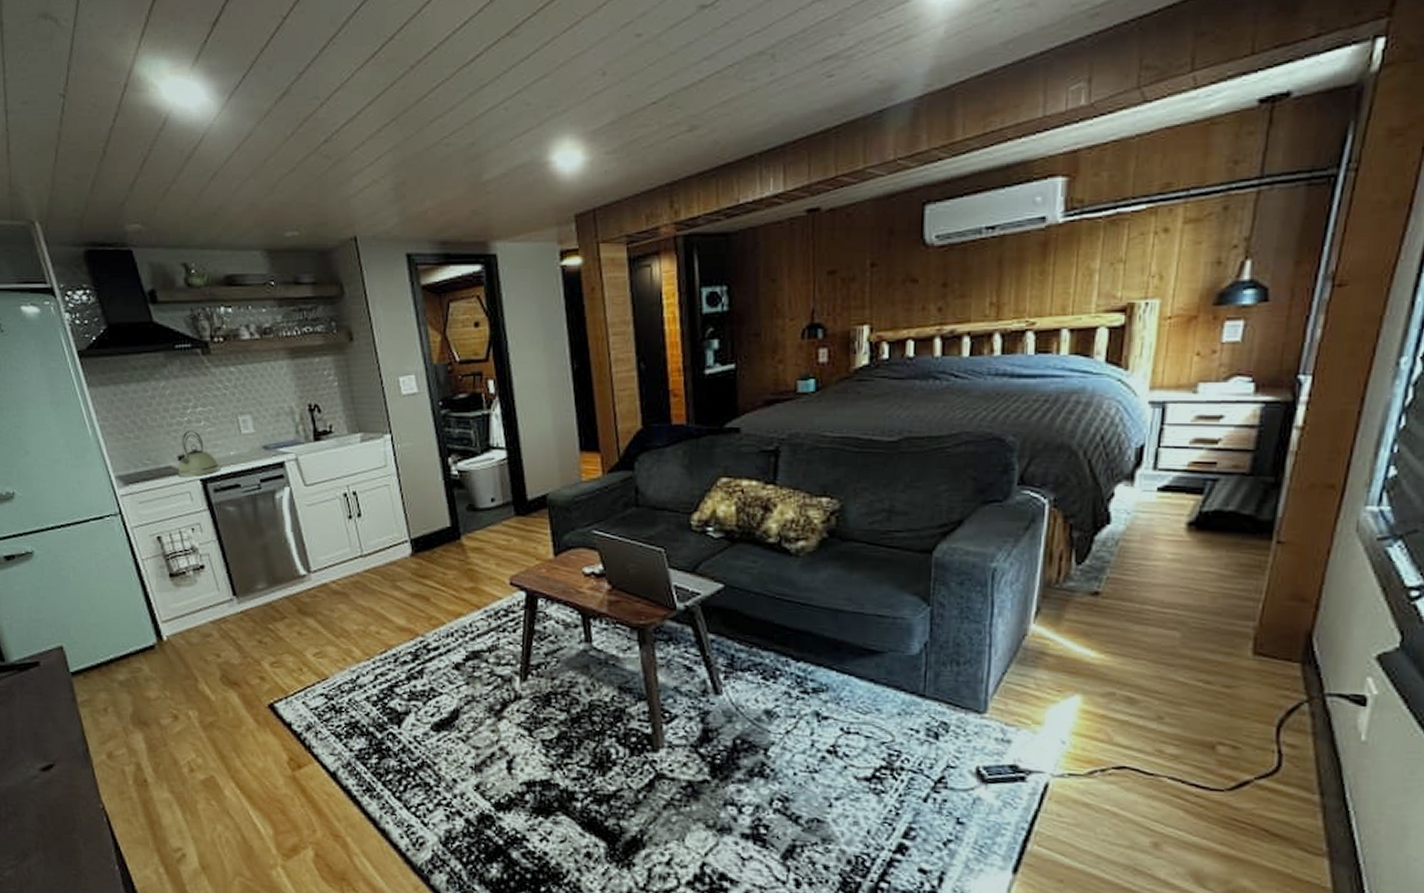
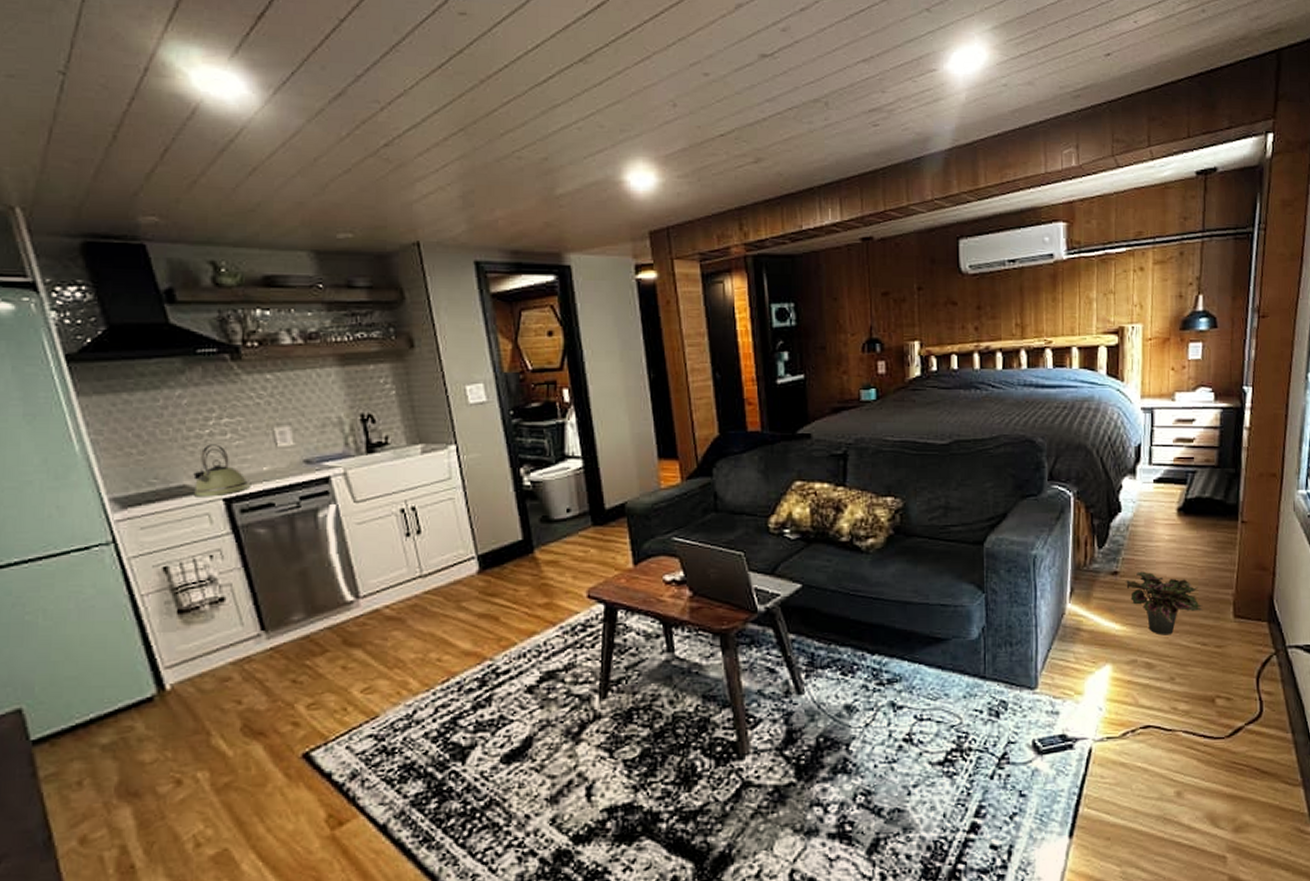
potted plant: none [1109,593,1211,669] -> present [1126,571,1203,636]

